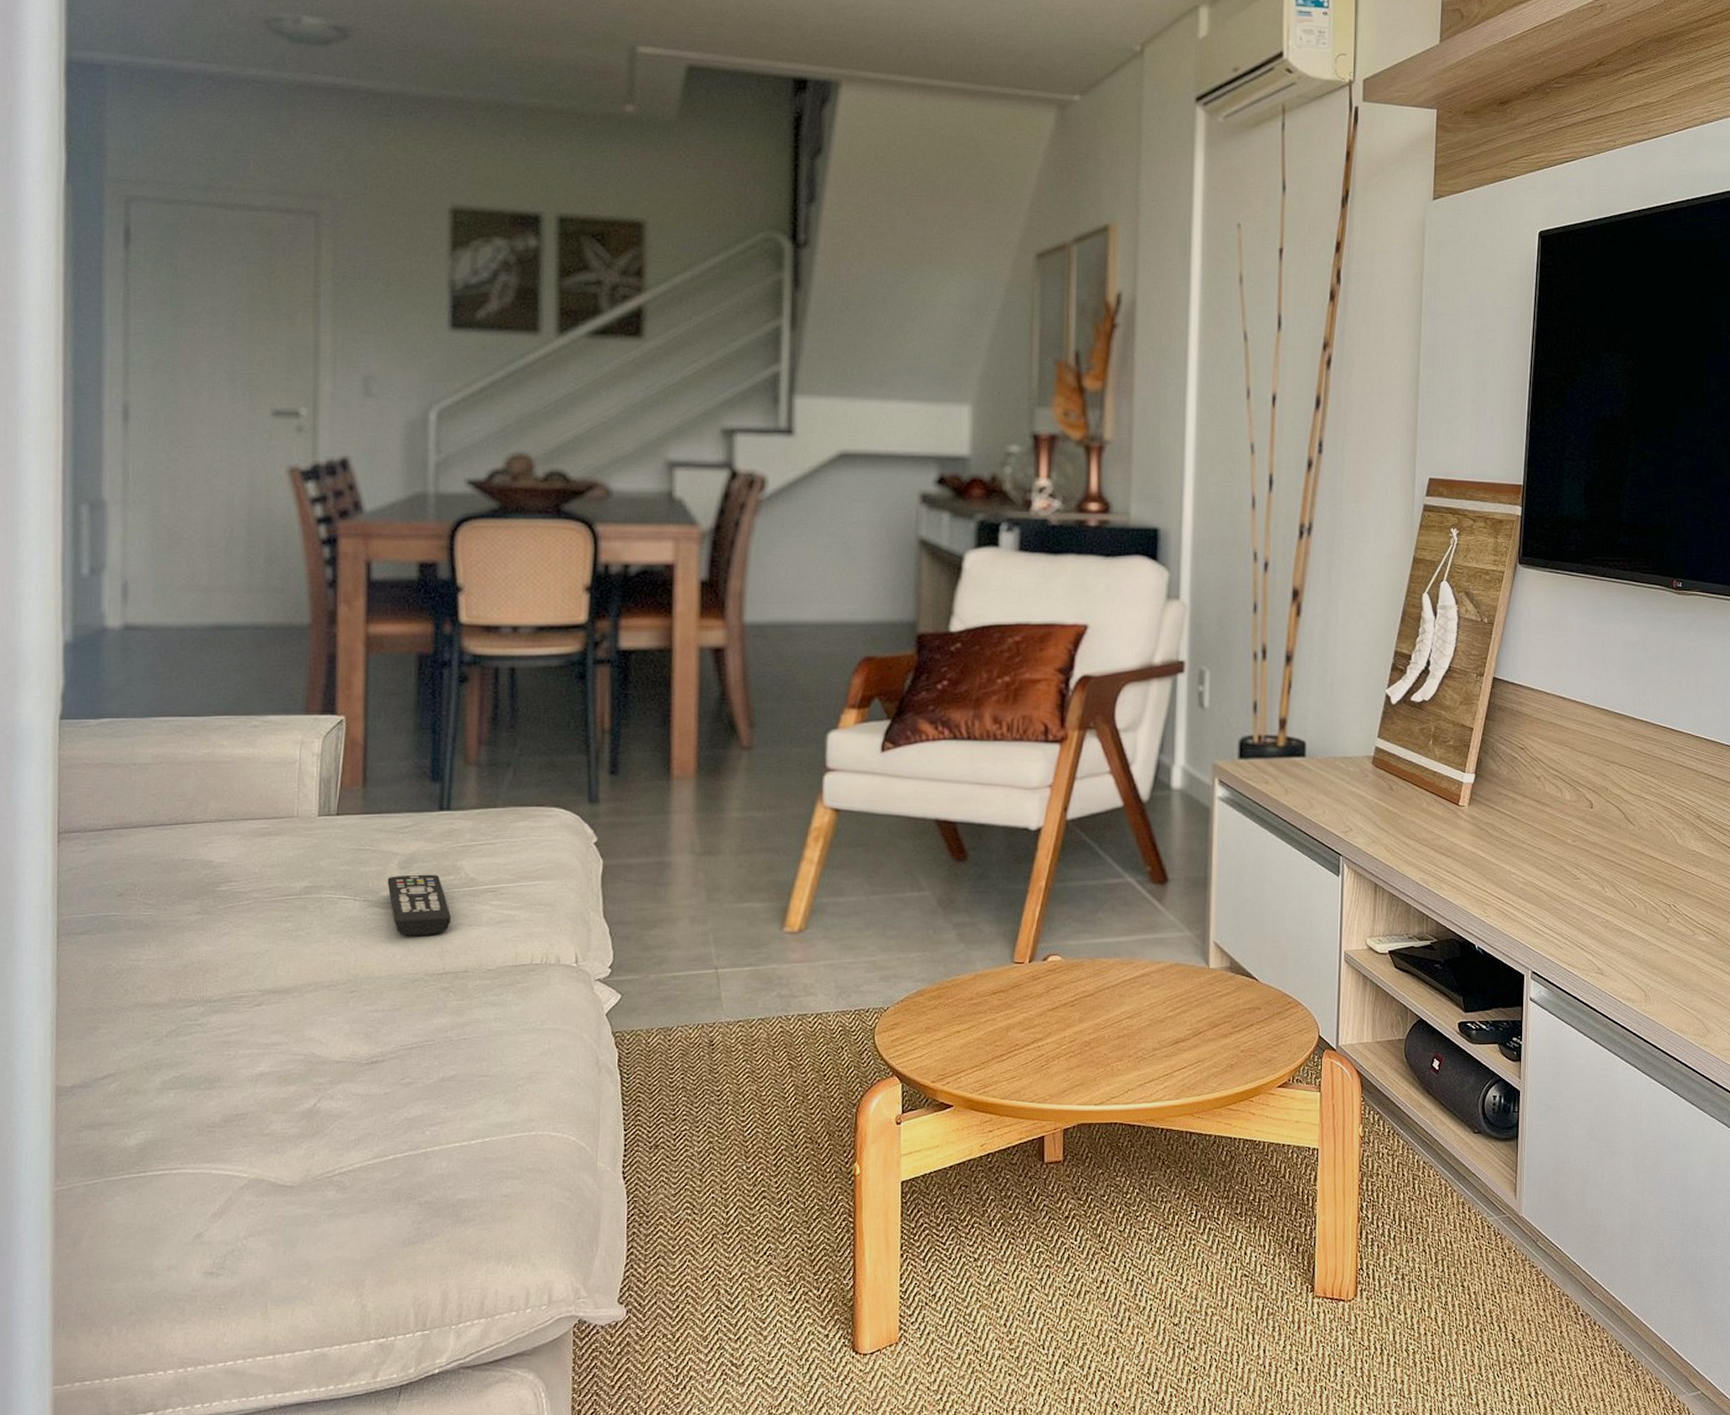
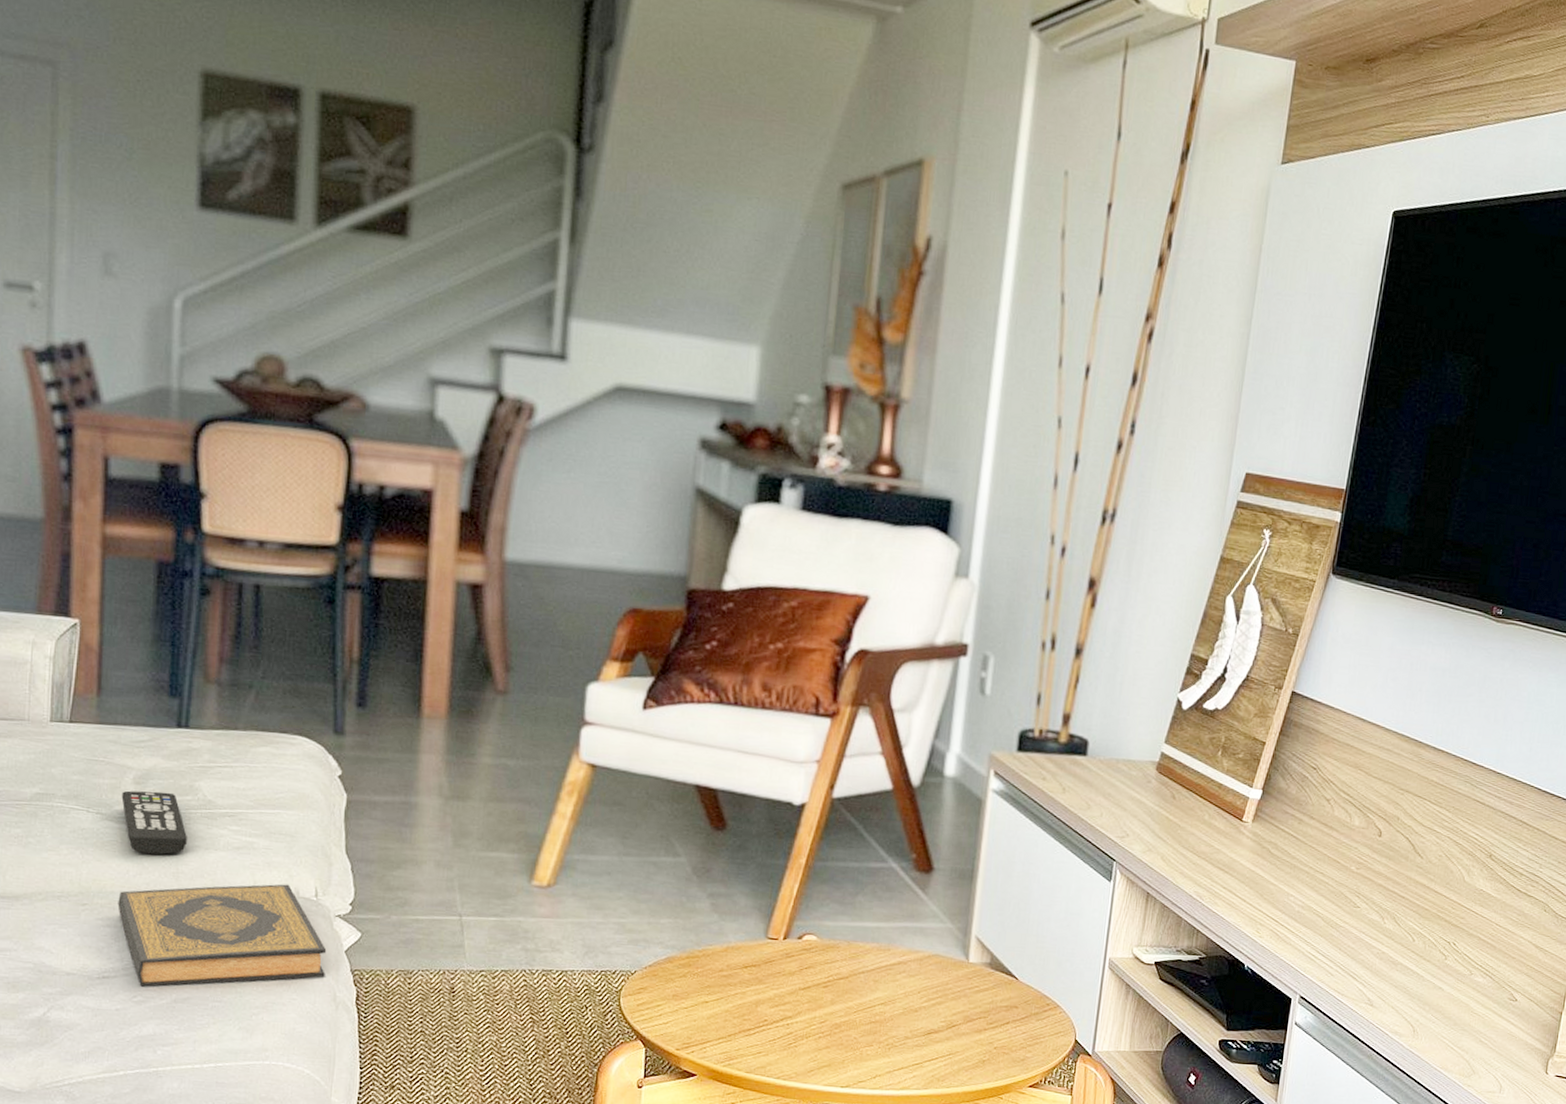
hardback book: none [385,953,588,1068] -> present [117,884,327,987]

